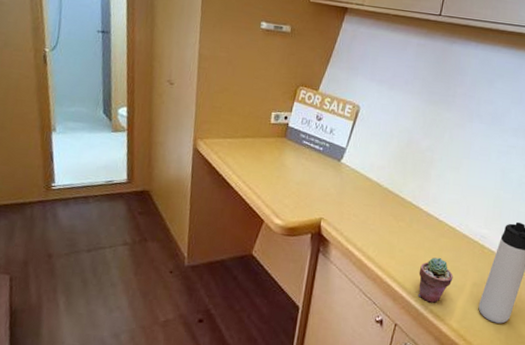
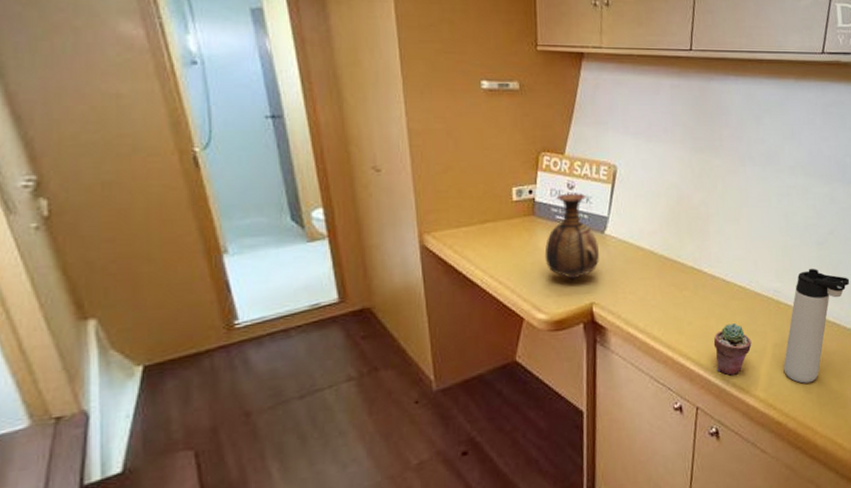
vase: none [288,122,335,196] -> present [544,192,600,280]

